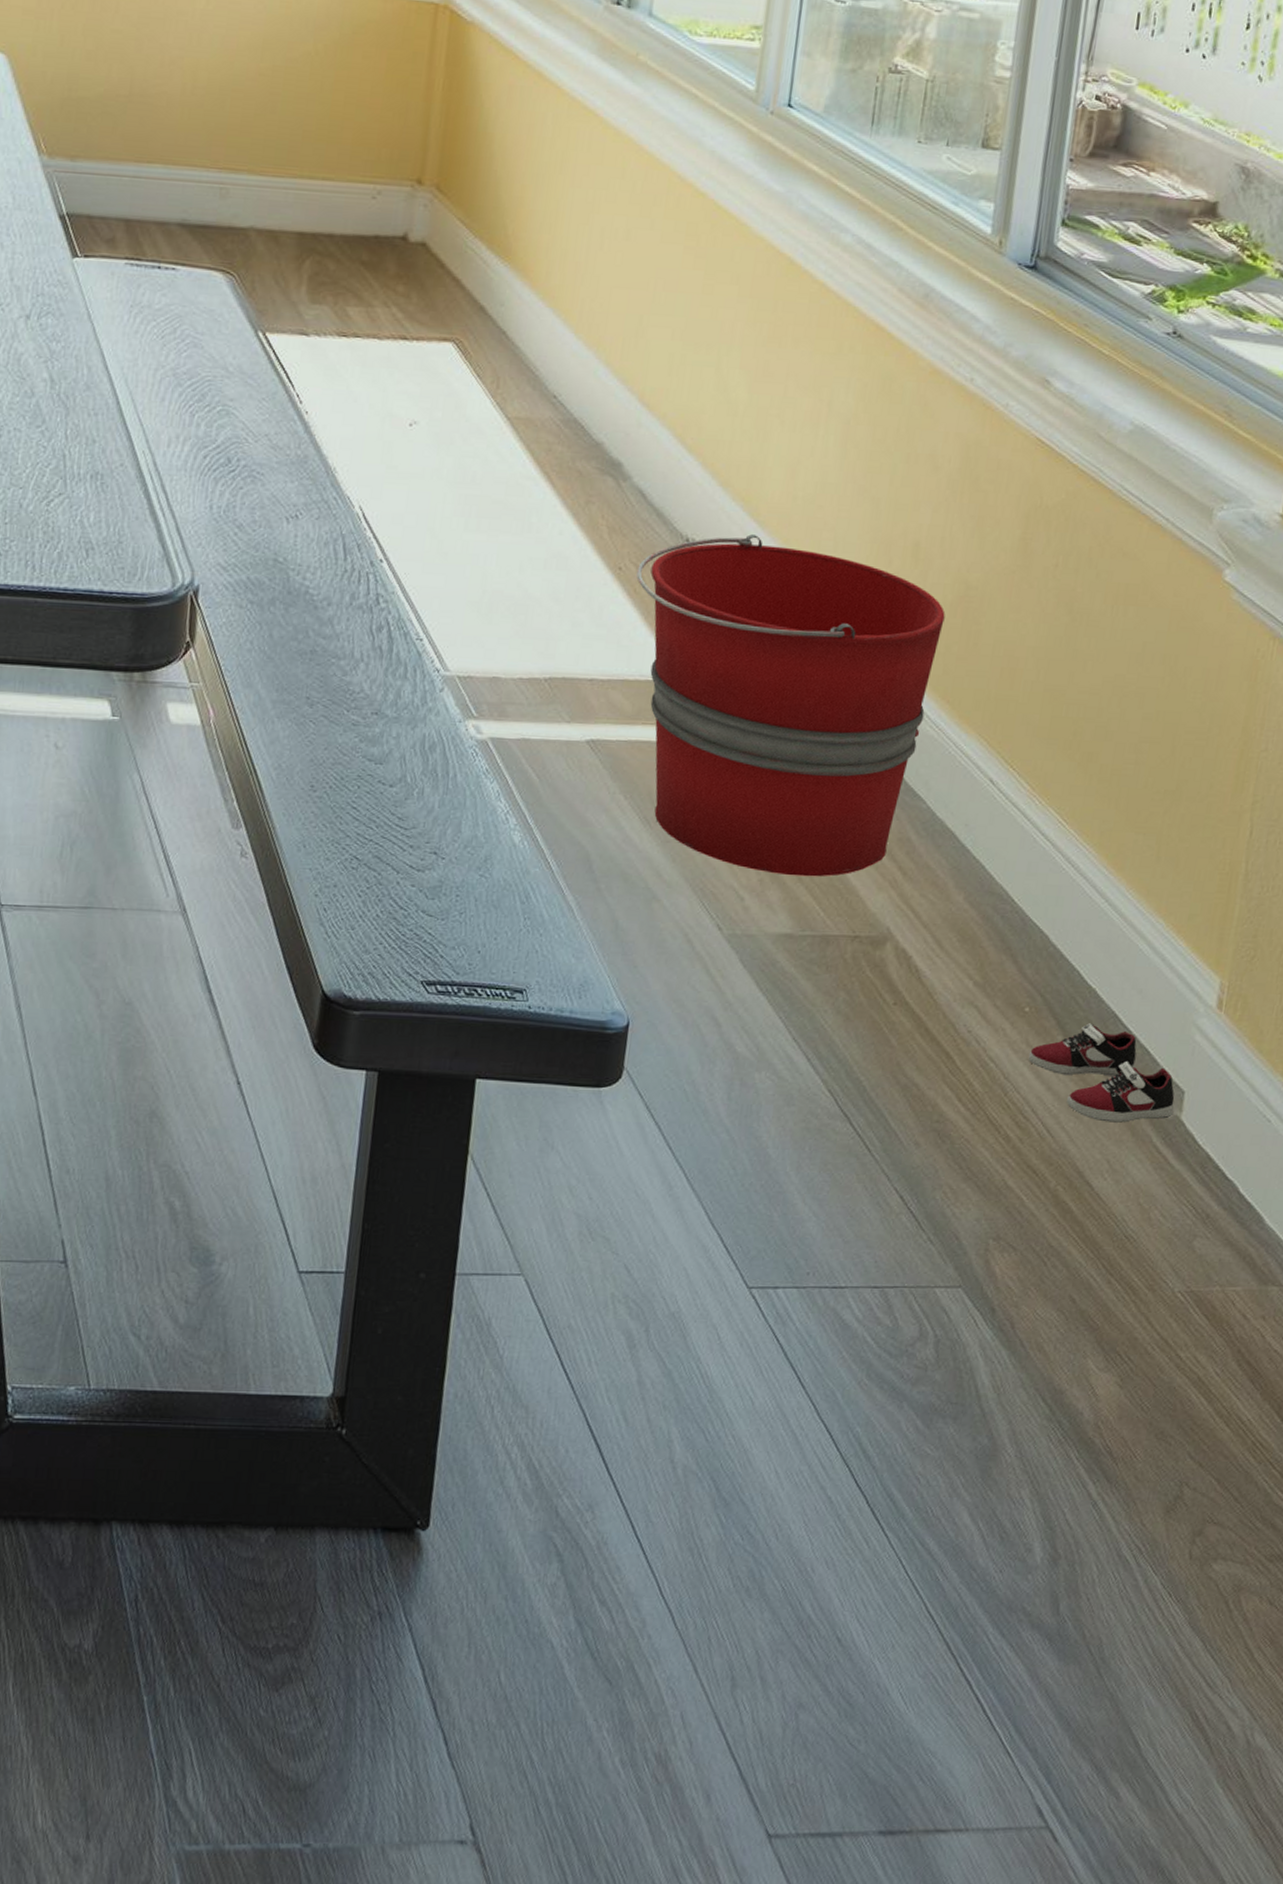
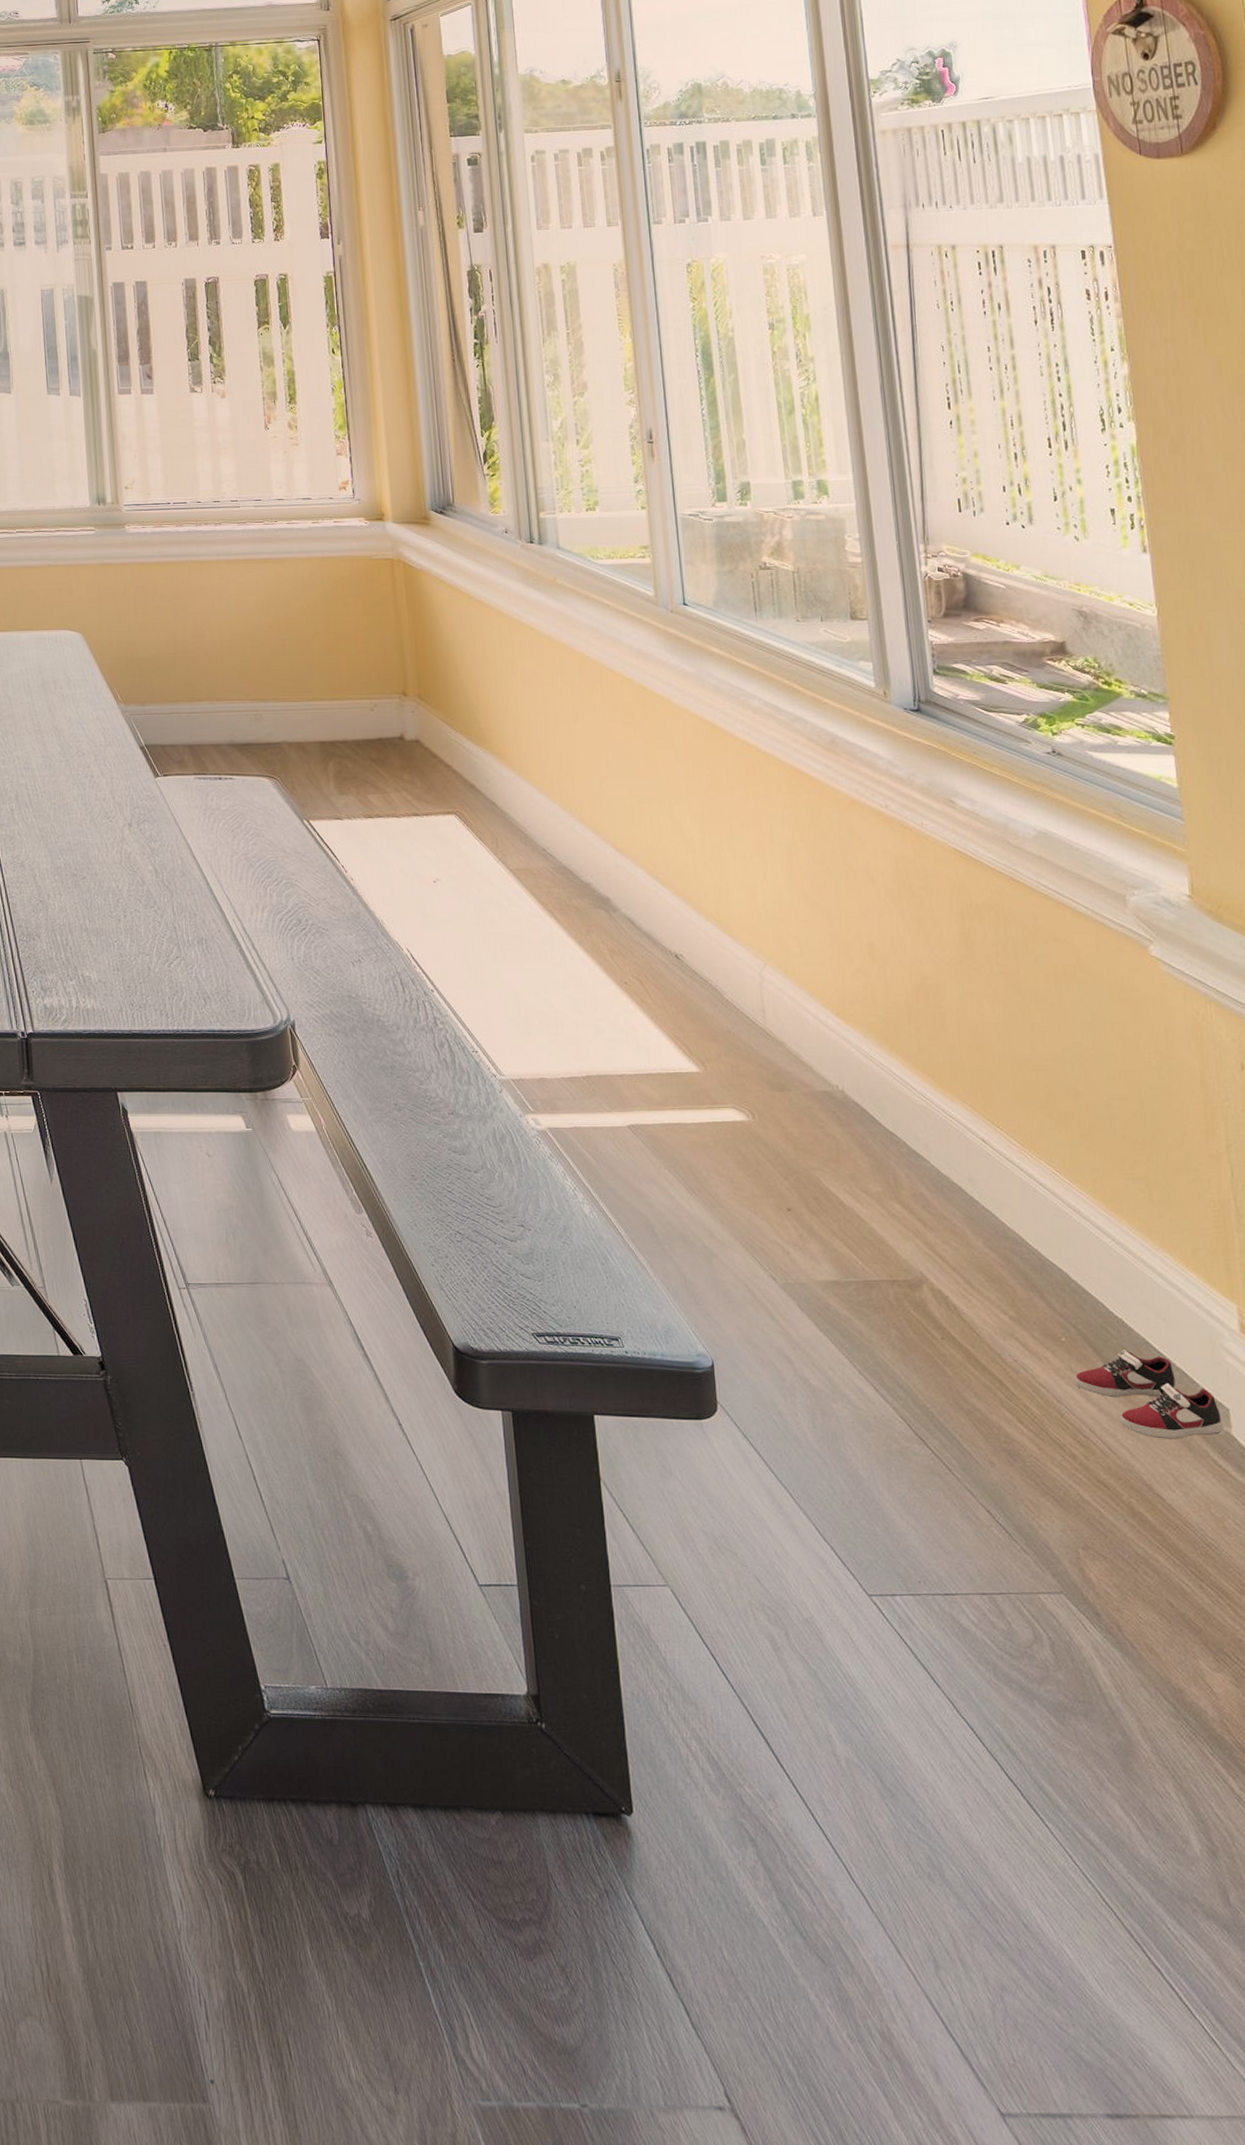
bucket: present [636,534,946,877] -> none [639,947,911,1231]

